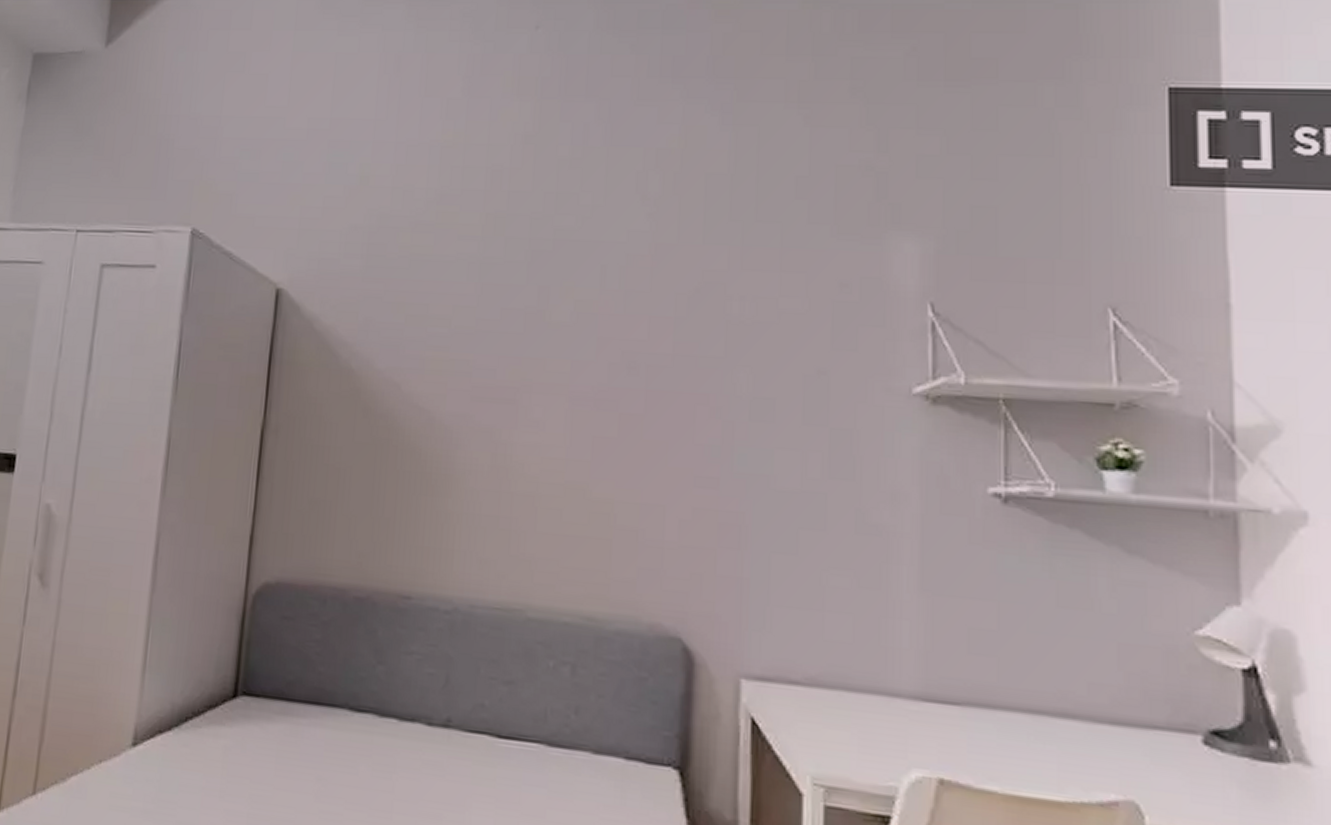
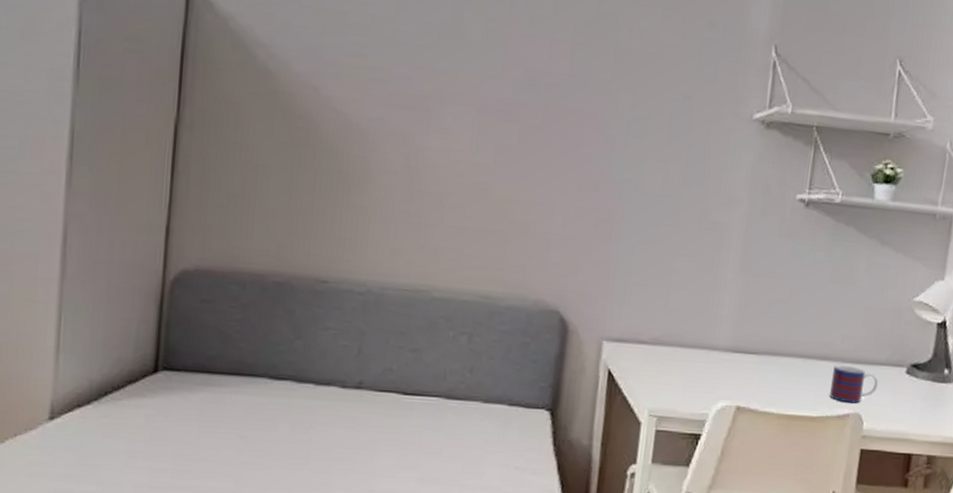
mug: none [1082,725,1160,786] -> present [830,364,879,404]

